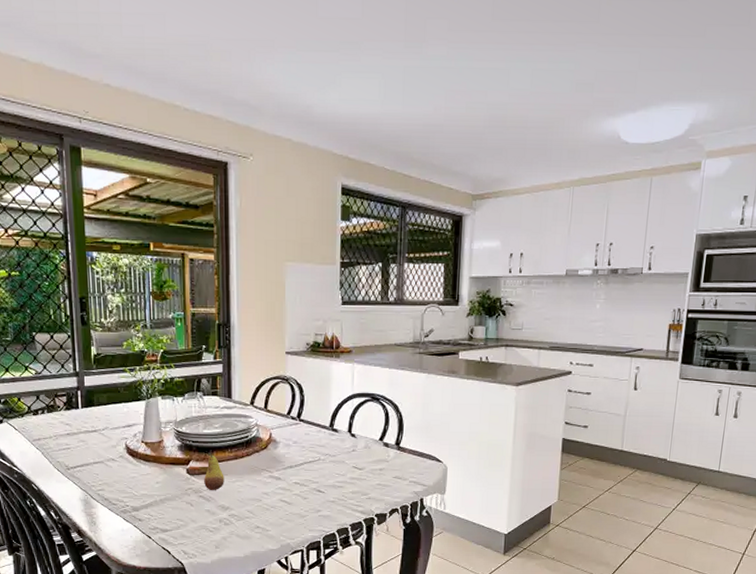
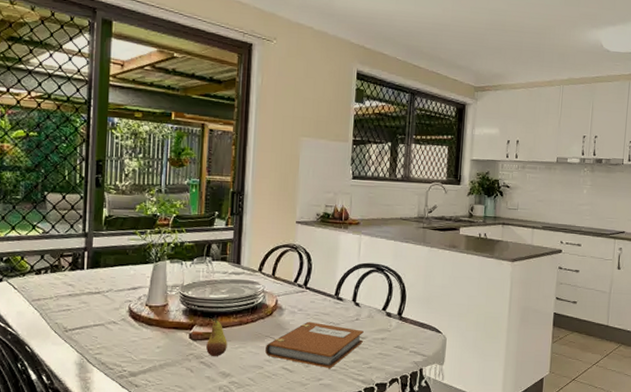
notebook: none [263,454,361,500] -> present [265,321,364,368]

